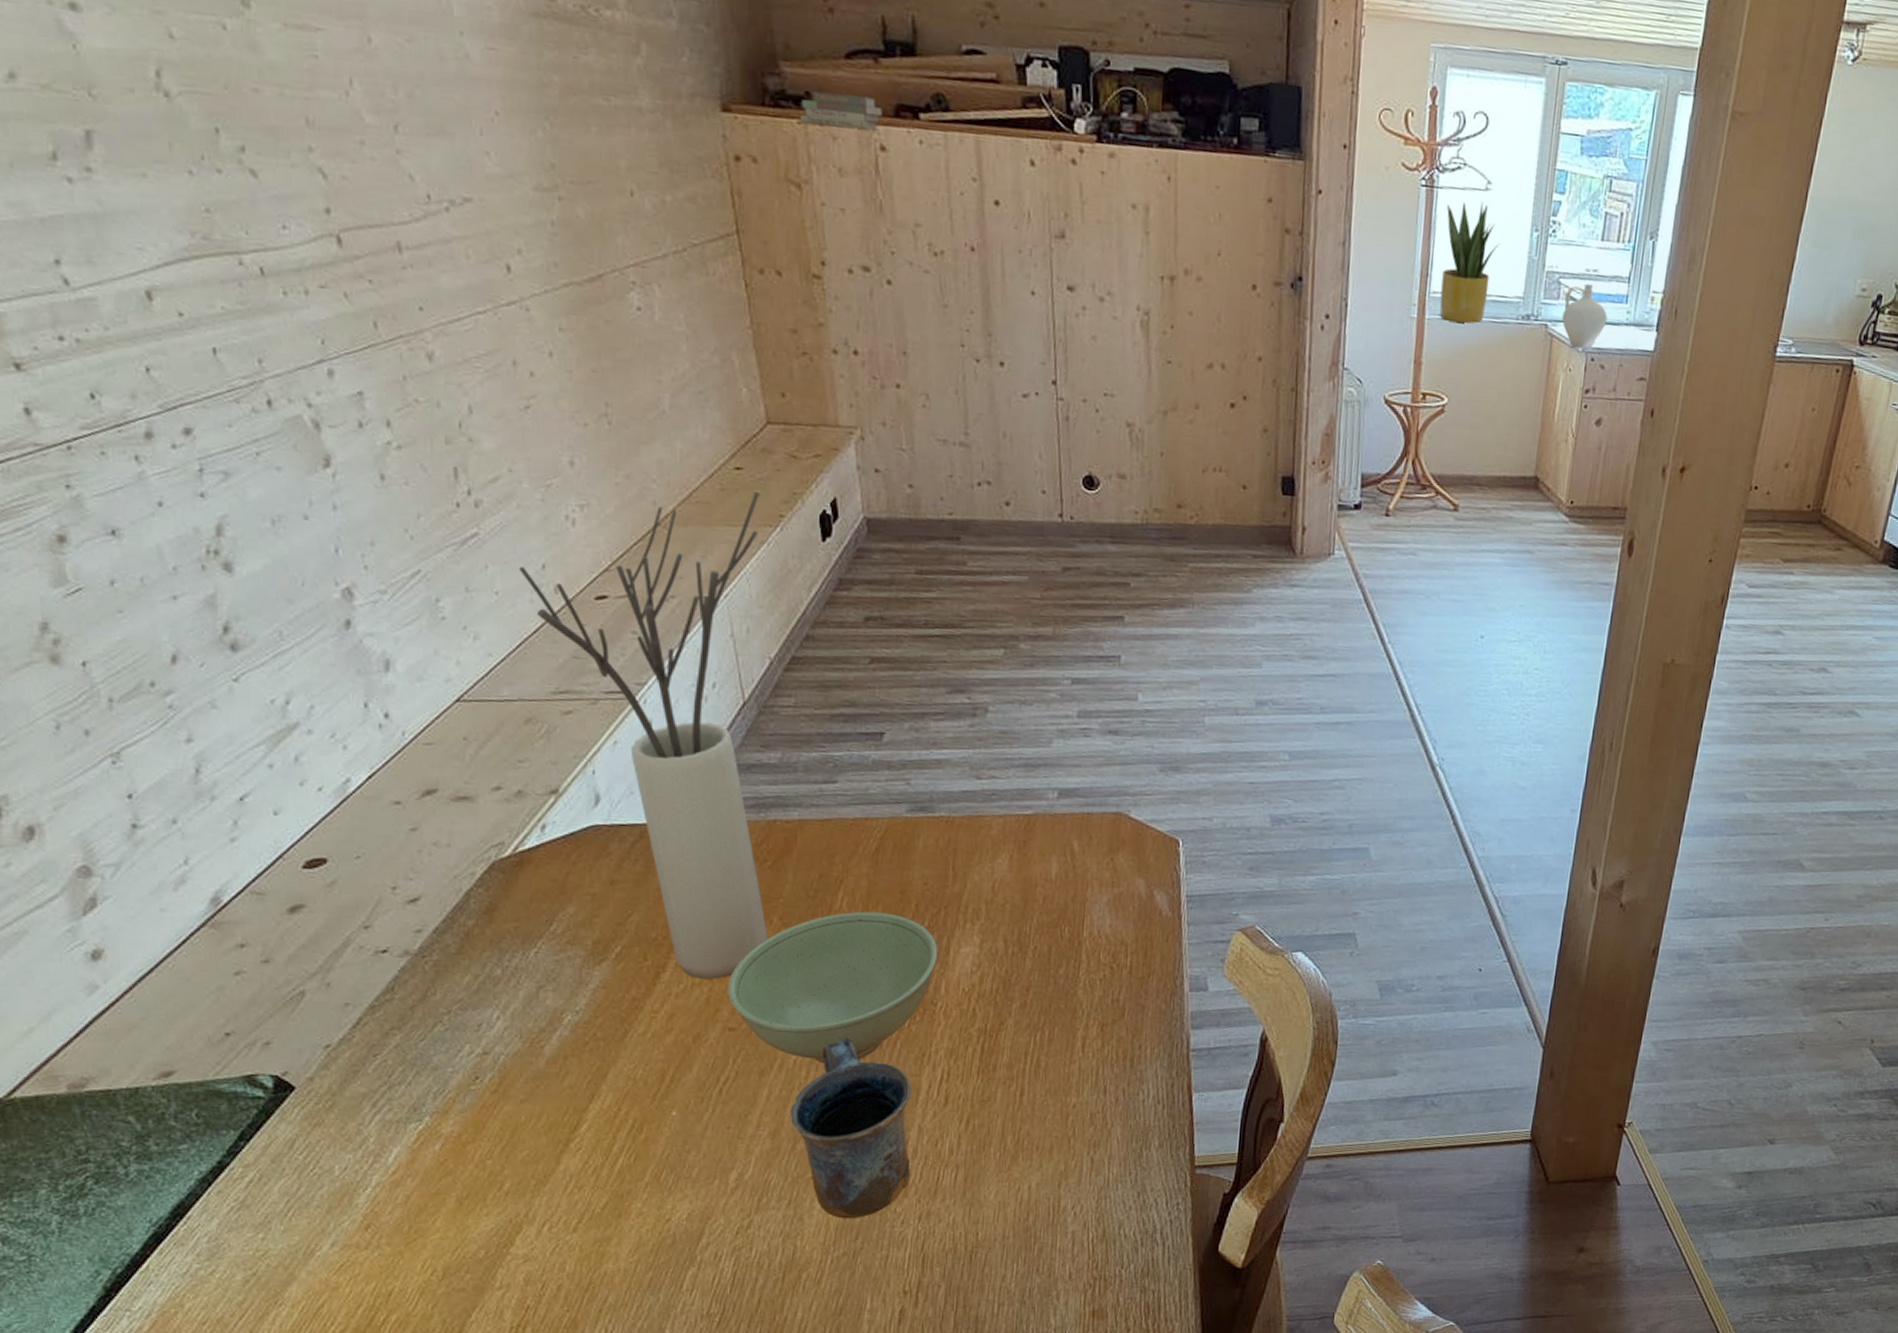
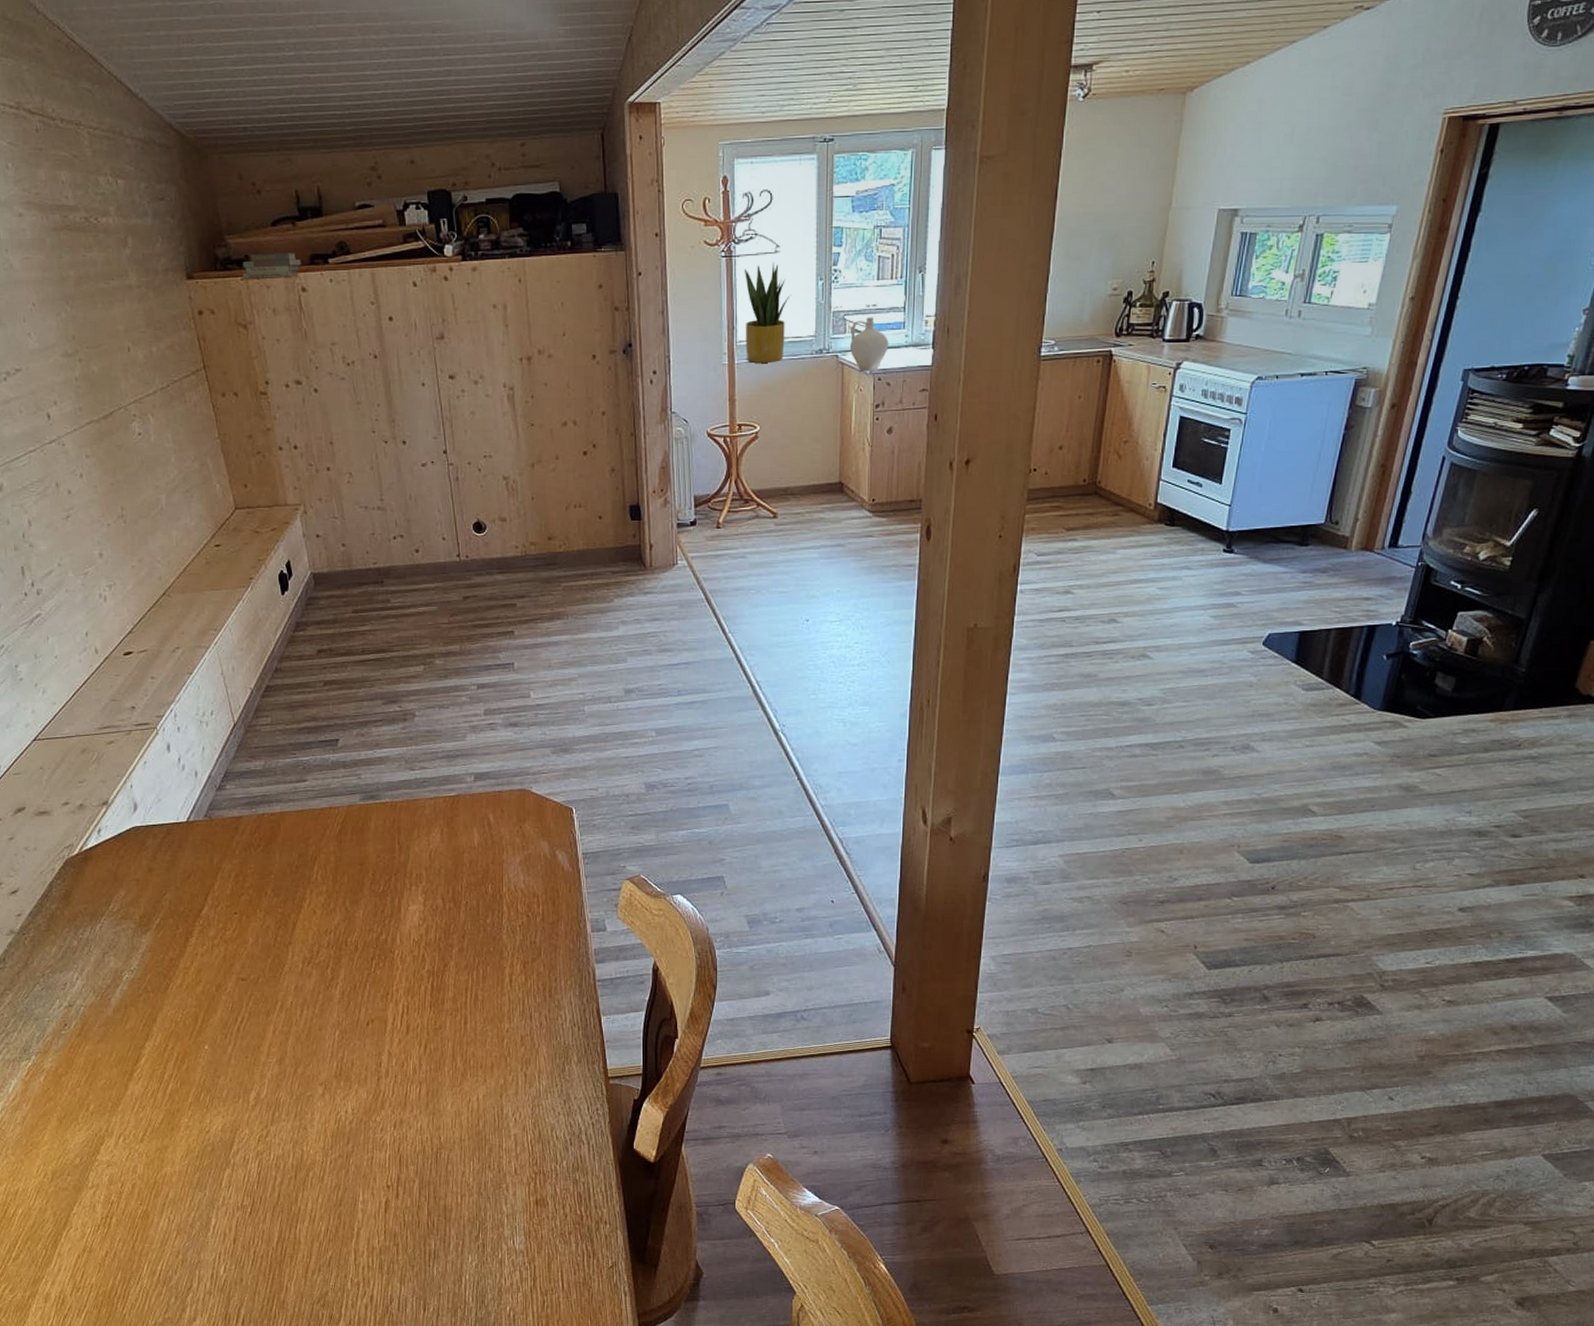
vase: present [519,490,768,979] -> none [70,561,264,941]
bowl: present [727,911,939,1064] -> none [238,881,393,1004]
mug: present [790,1038,911,1219] -> none [291,982,385,1128]

